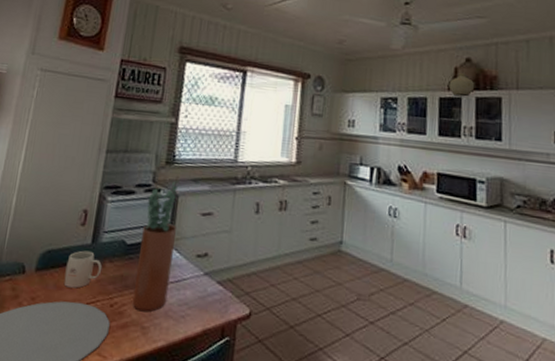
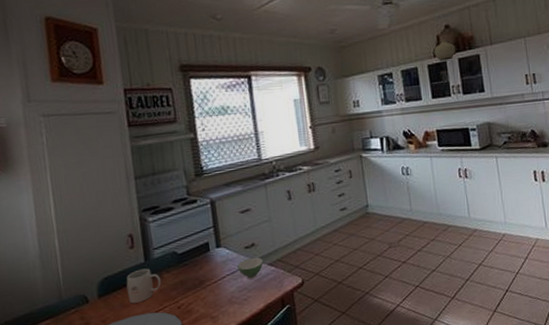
vase: present [132,175,179,312] -> none [187,184,228,306]
bowl: none [183,269,213,295] -> present [237,257,264,280]

